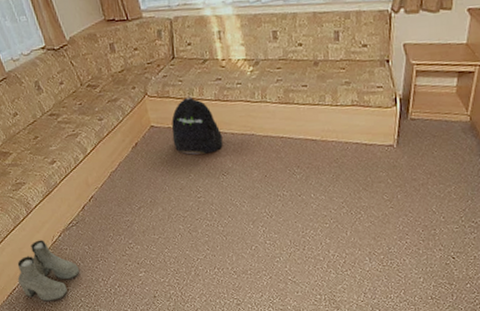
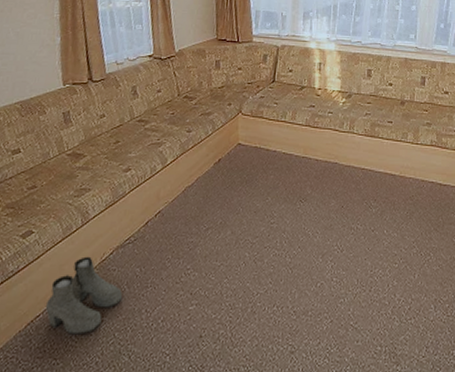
backpack: present [172,97,223,155] -> none [257,119,306,177]

